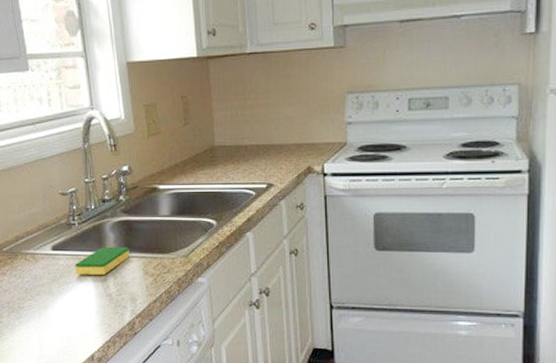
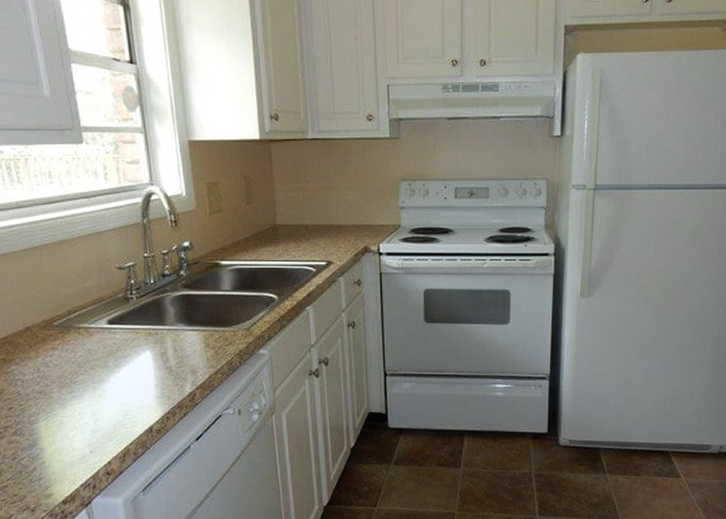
dish sponge: present [75,246,130,275] -> none [133,320,190,348]

